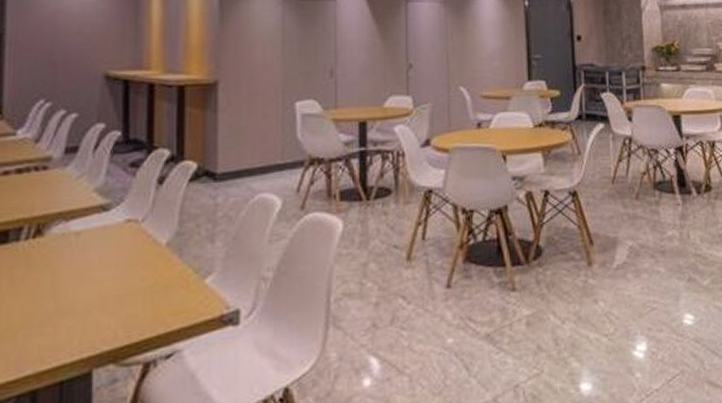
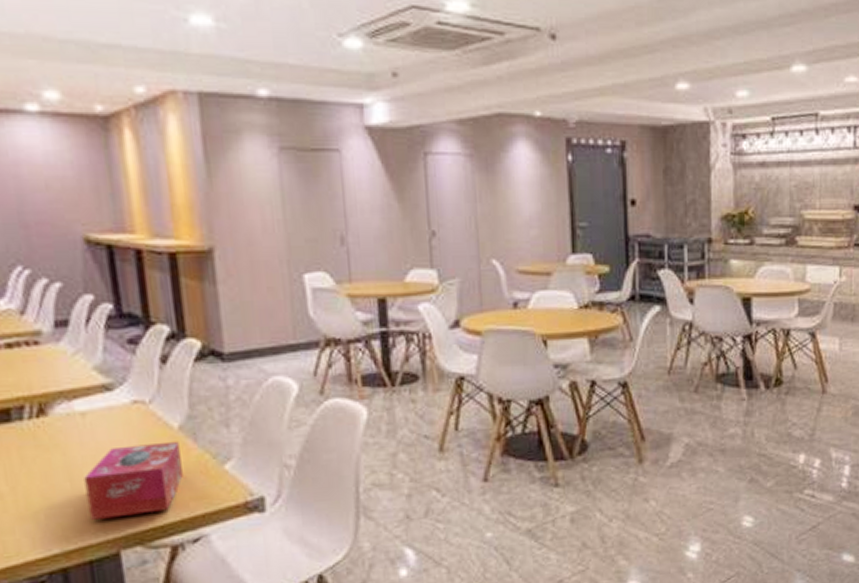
tissue box: none [67,257,165,339] -> present [84,441,183,520]

